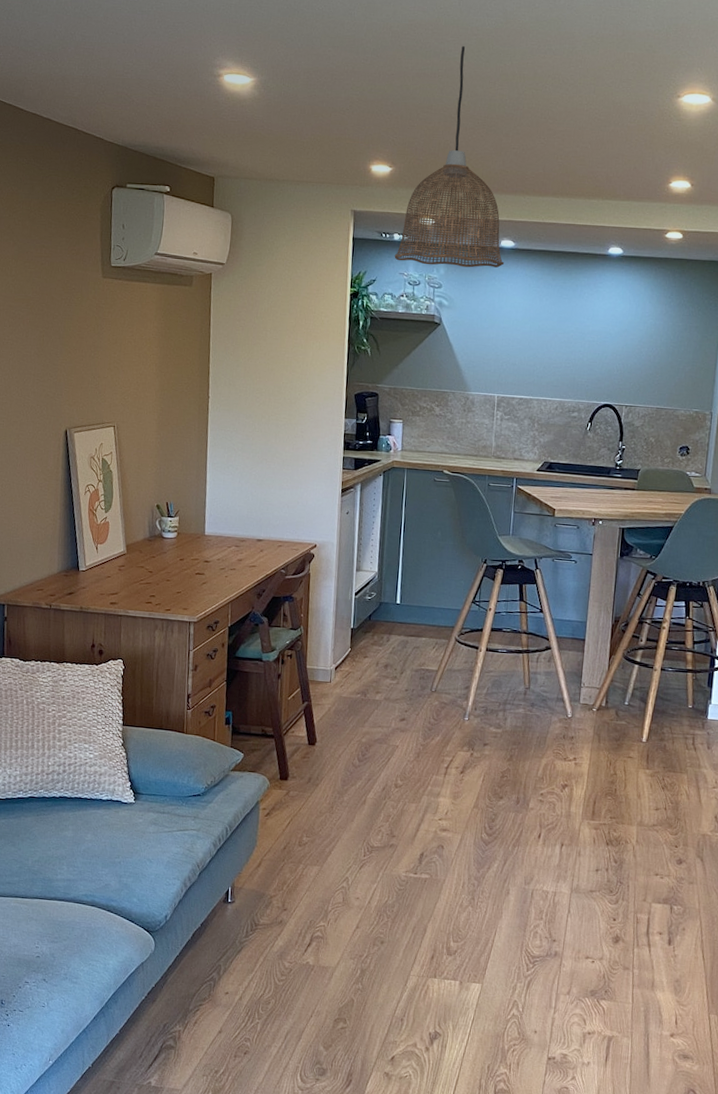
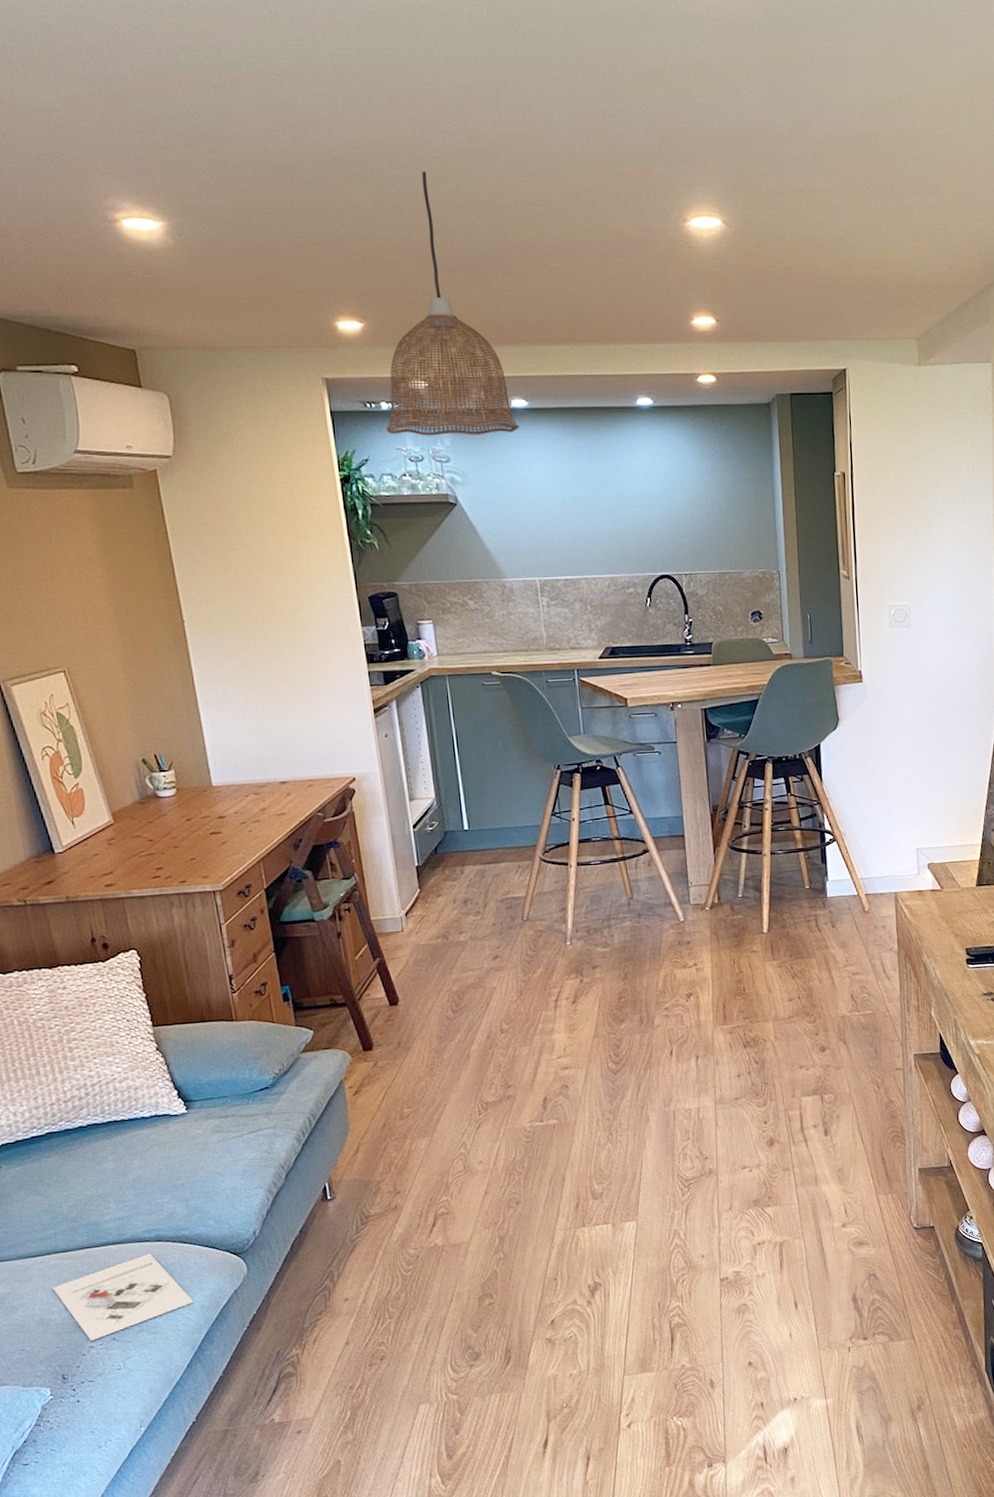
architectural model: none [8,914,110,978] -> present [52,1253,195,1342]

